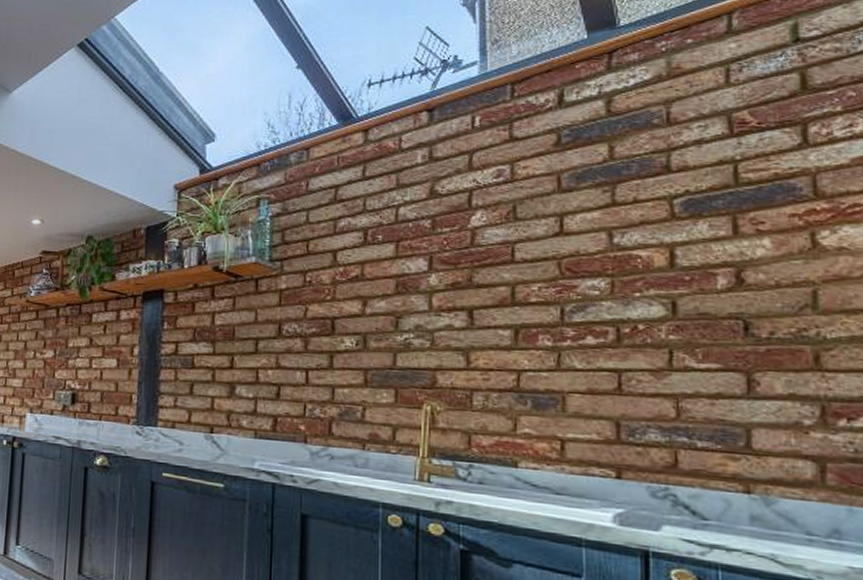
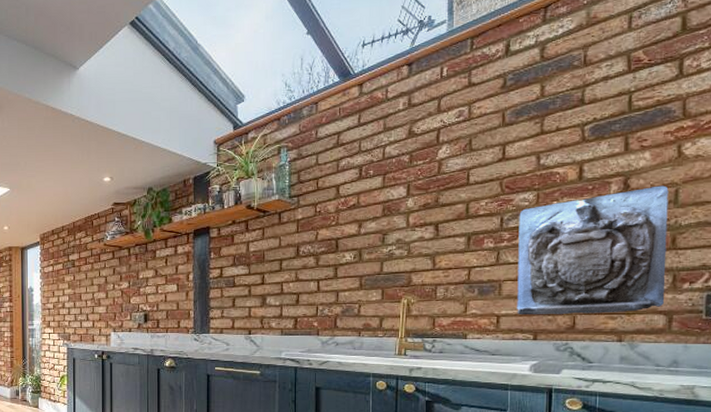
wall sculpture: none [587,283,812,453] -> present [517,185,669,315]

